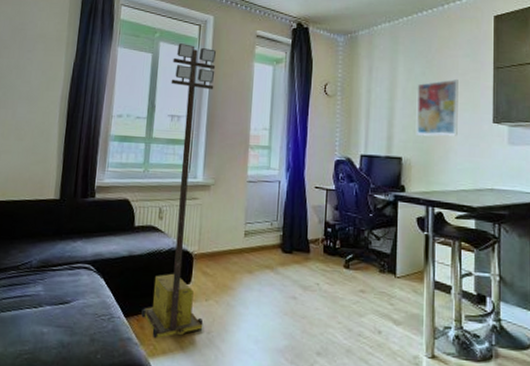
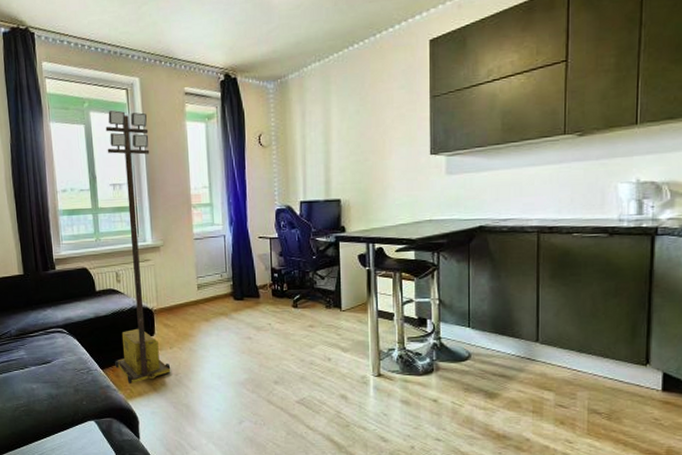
wall art: present [416,79,458,137] -> none [352,114,395,176]

